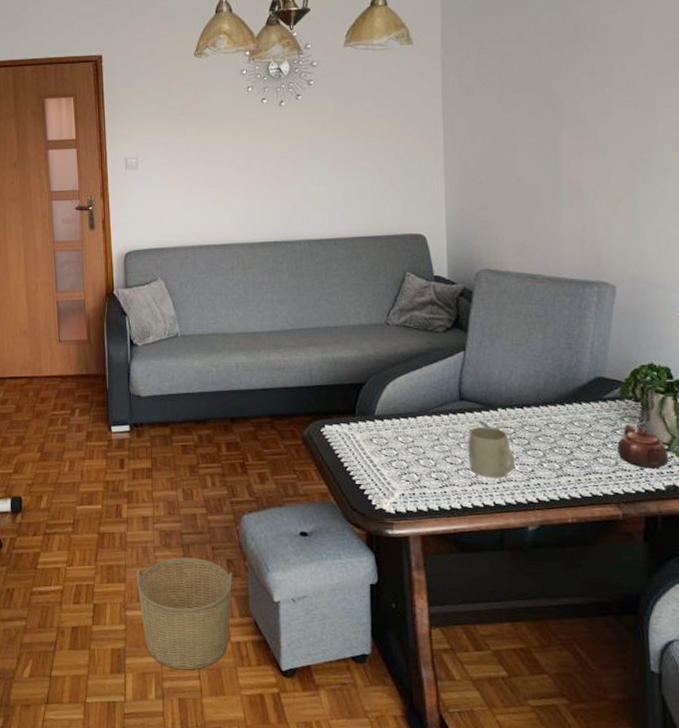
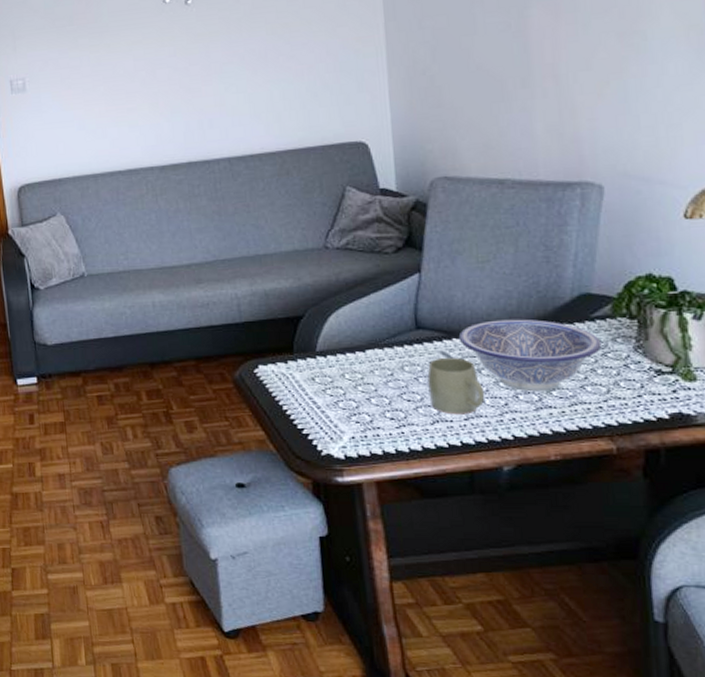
basket: present [136,557,233,670] -> none [55,516,164,634]
decorative bowl: none [495,396,612,461] -> present [458,319,602,392]
teapot: present [617,424,669,469] -> none [609,346,673,395]

